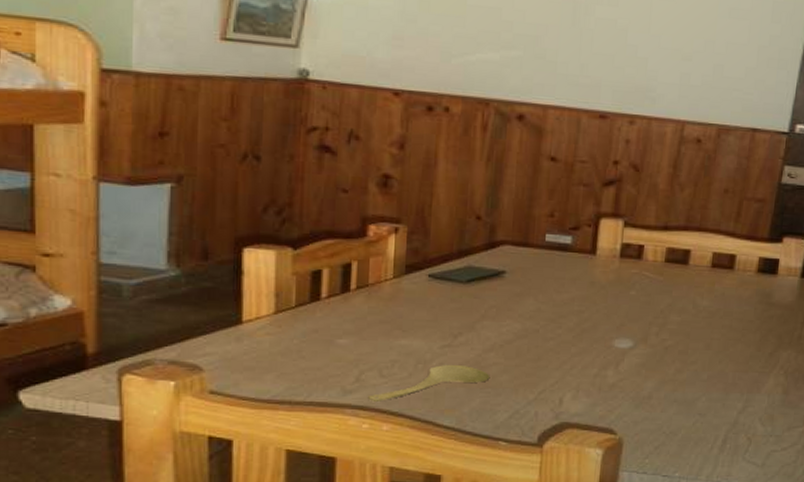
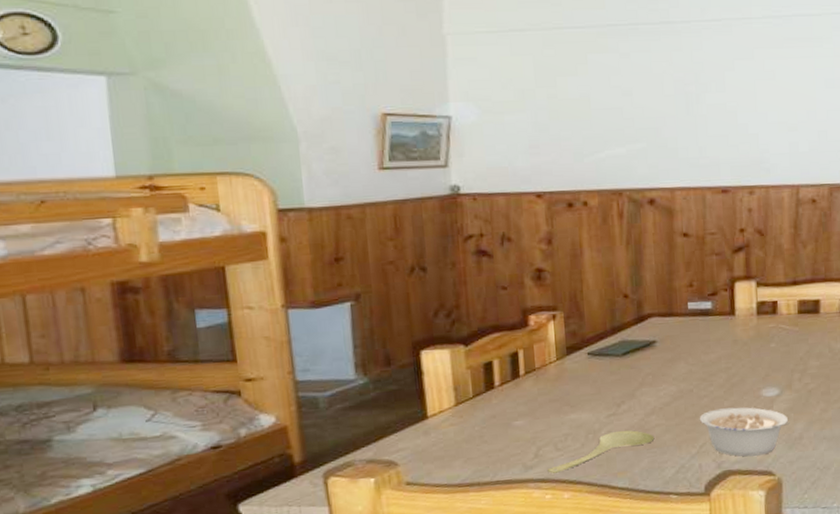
legume: none [541,354,640,411] -> present [699,407,790,457]

